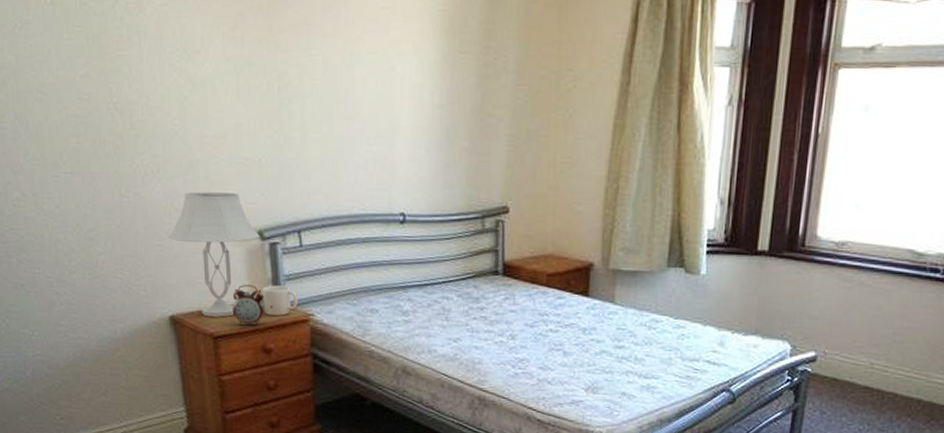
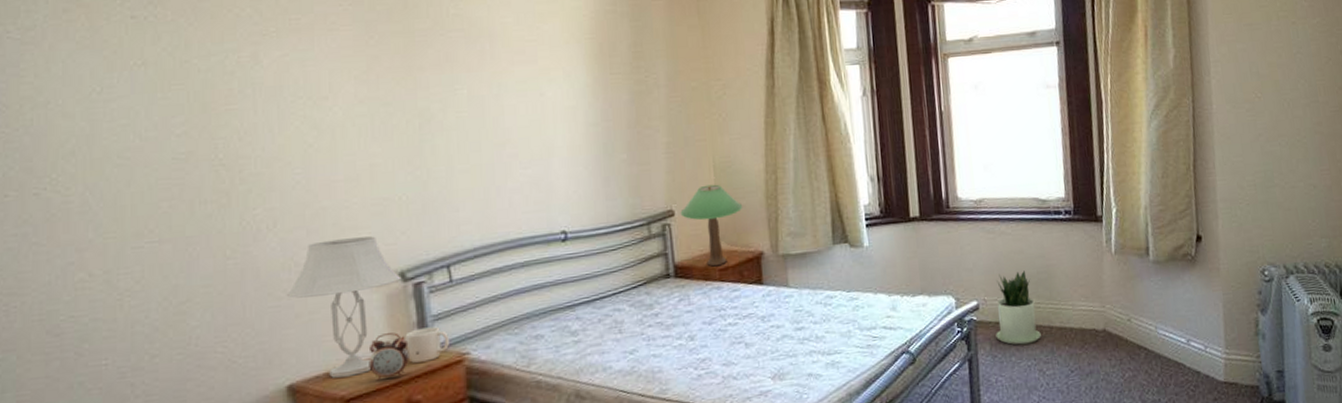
table lamp: none [515,185,579,271] -> present [680,184,743,267]
planter: none [829,327,883,408] -> present [996,271,1041,345]

